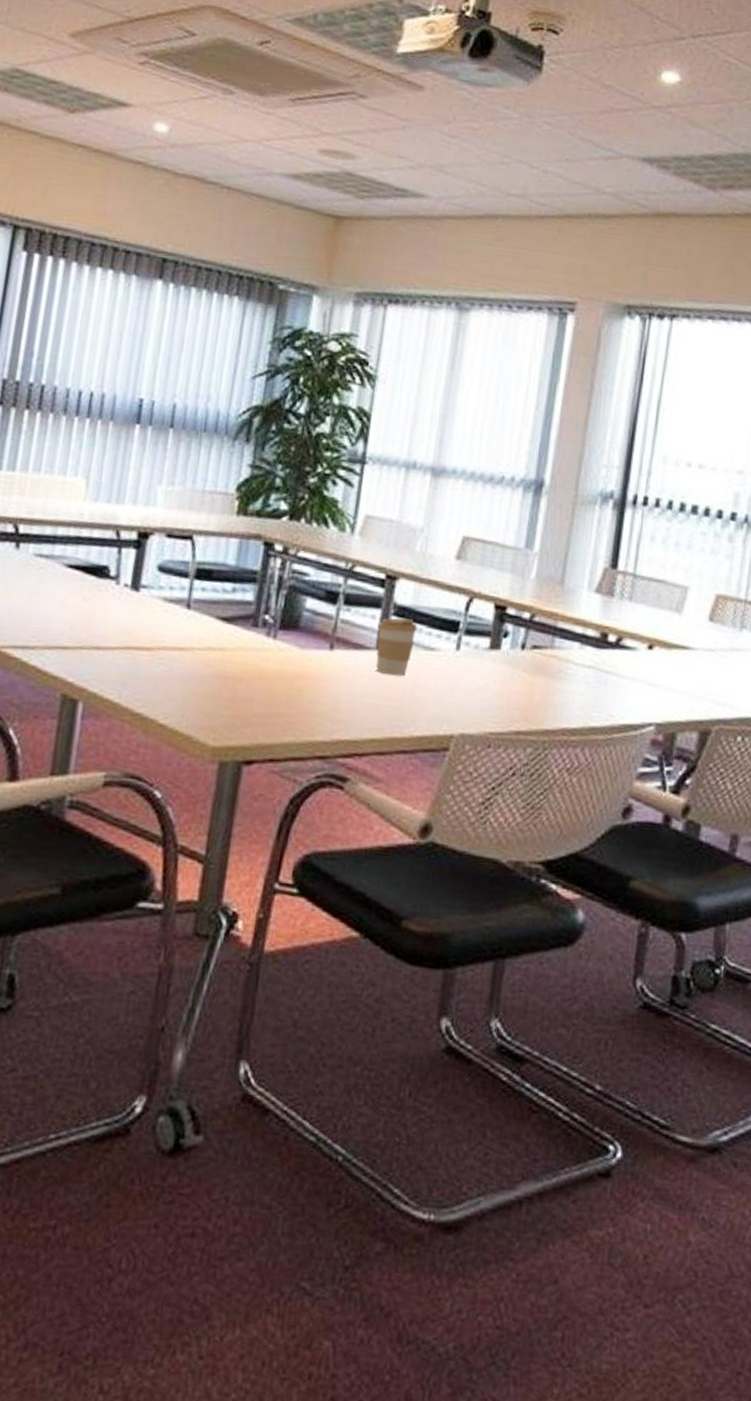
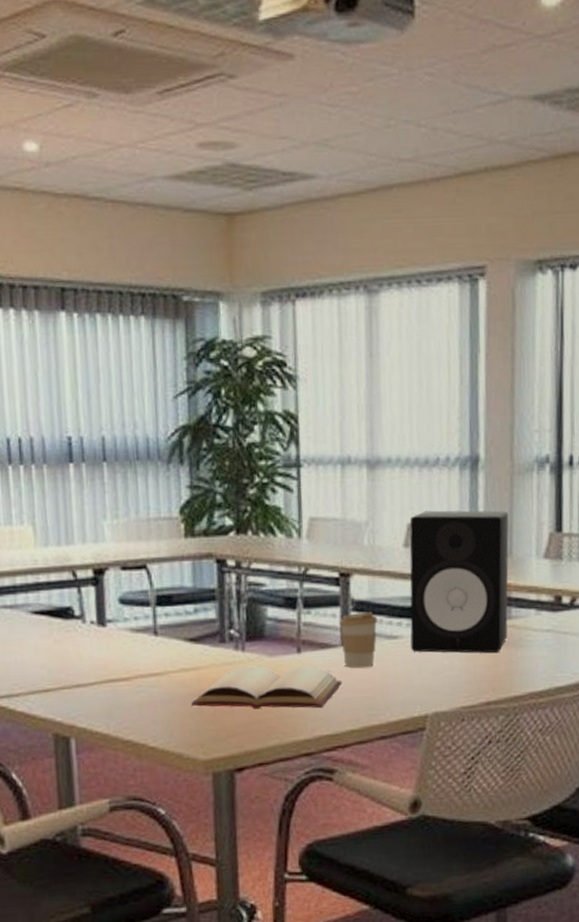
bible: none [211,654,370,710] -> present [192,665,342,709]
speaker: none [447,526,566,682] -> present [409,510,509,654]

